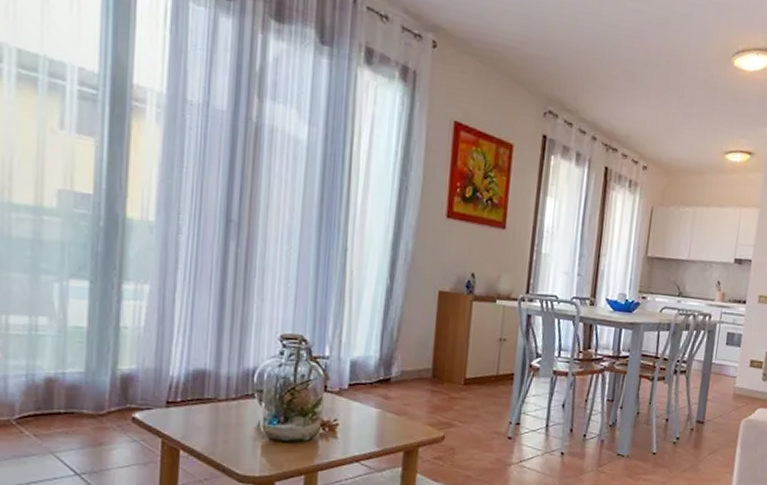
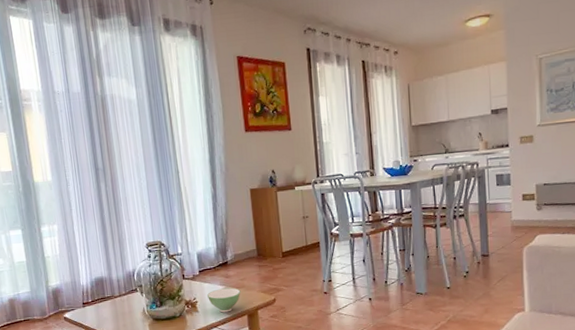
bowl: none [353,412,401,444] -> present [206,288,241,313]

